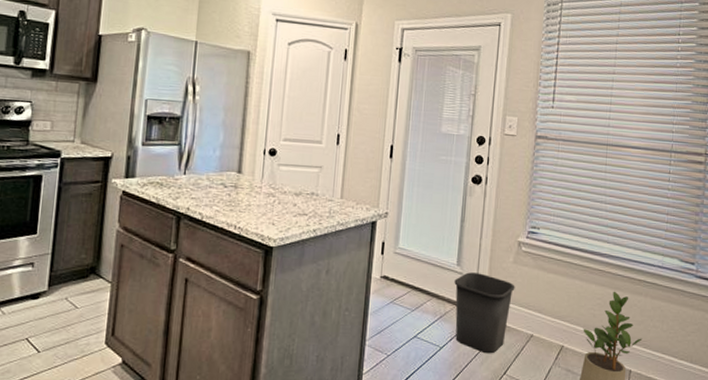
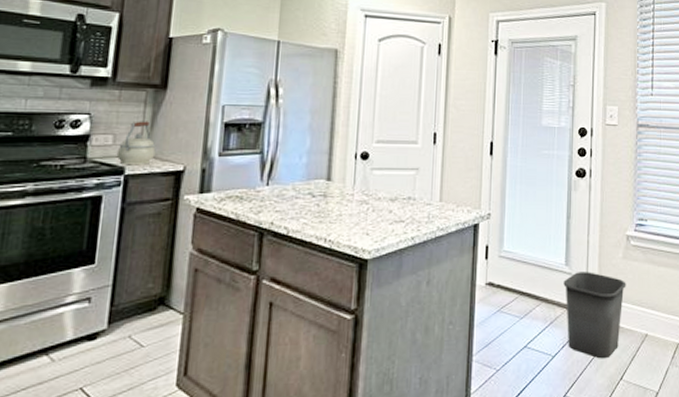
kettle: none [54,110,88,150] -> present [116,121,156,166]

